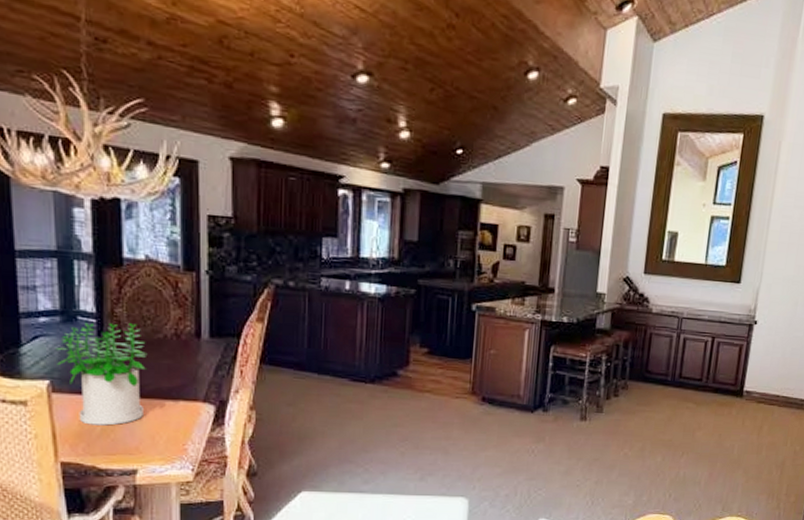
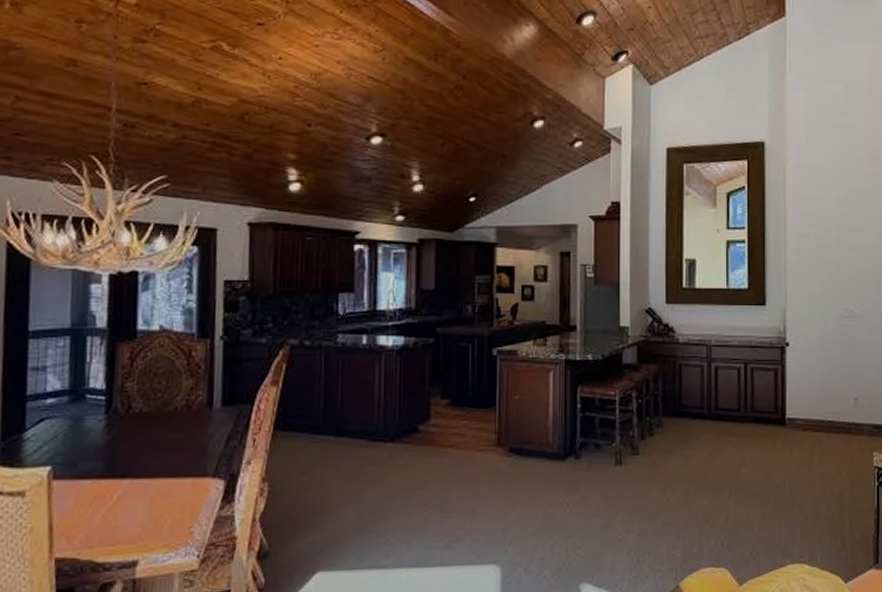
potted plant: present [55,322,148,426] -> none [60,396,156,513]

